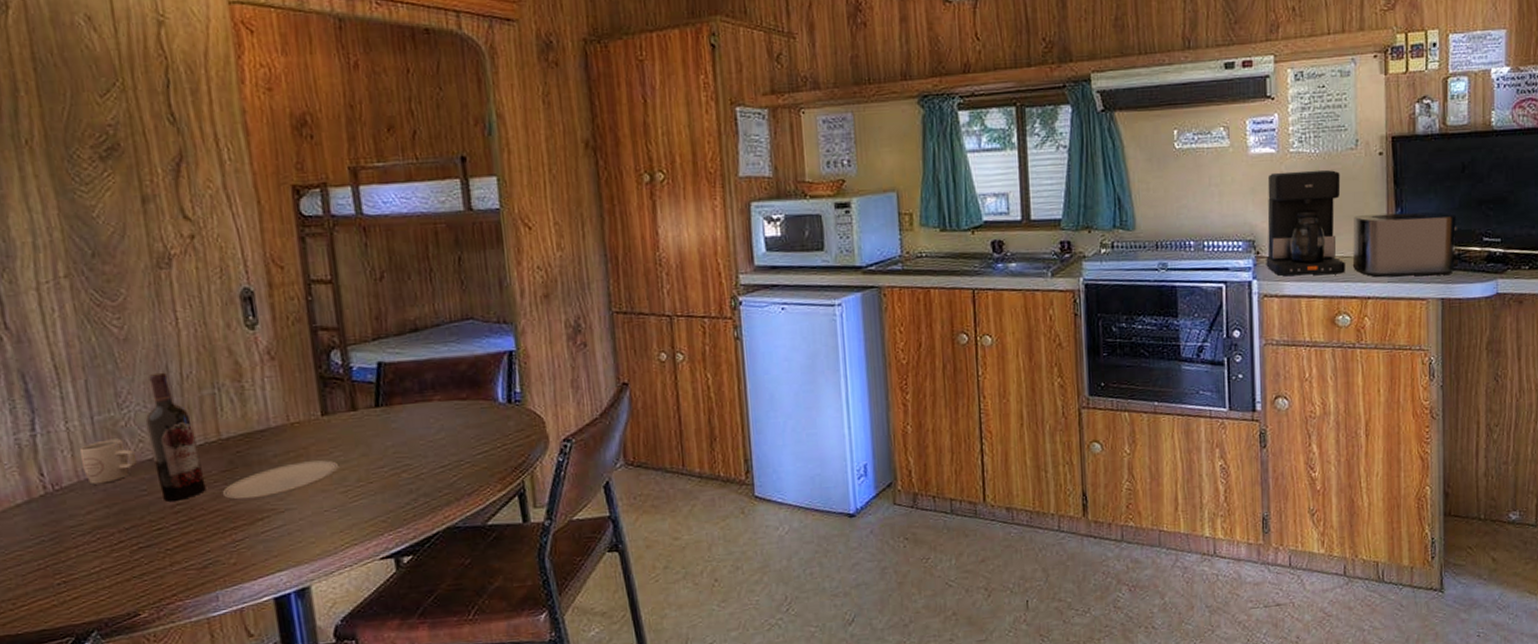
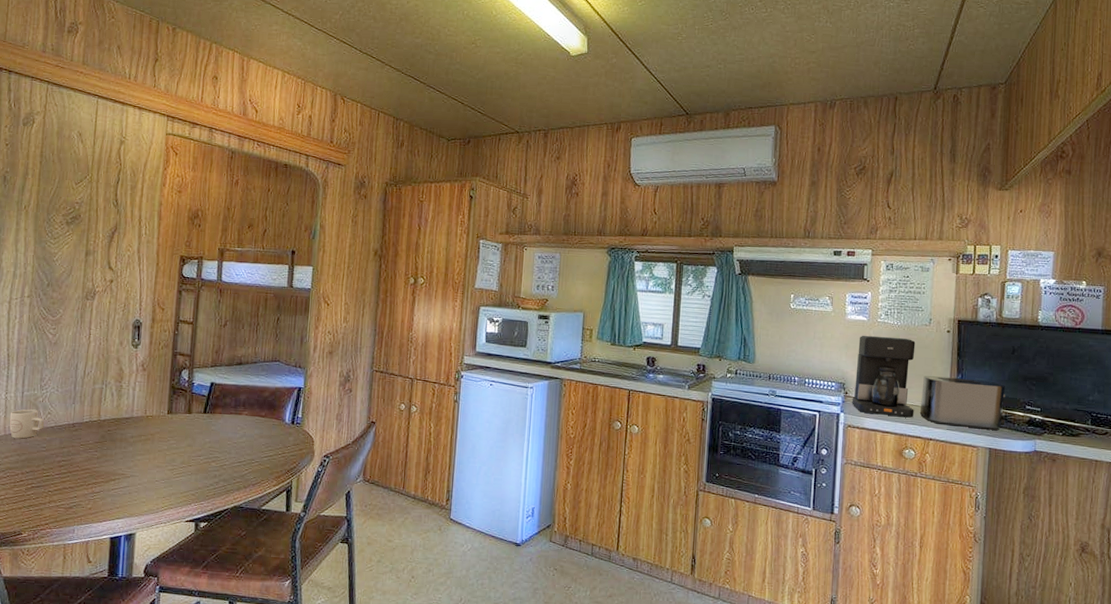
wine bottle: present [145,372,206,502] -> none [54,368,84,458]
plate: present [222,460,338,500] -> none [92,444,171,465]

